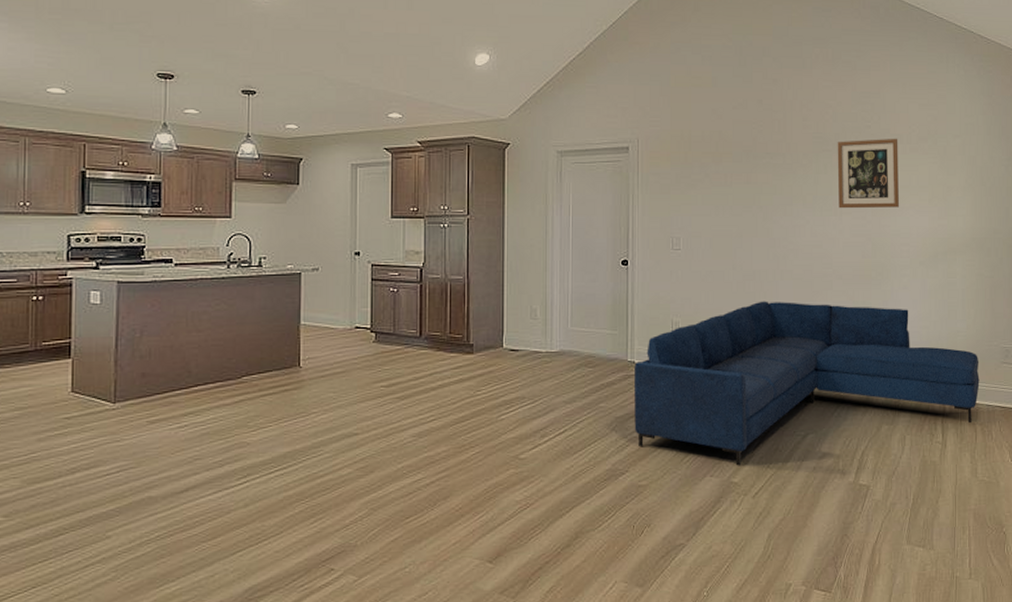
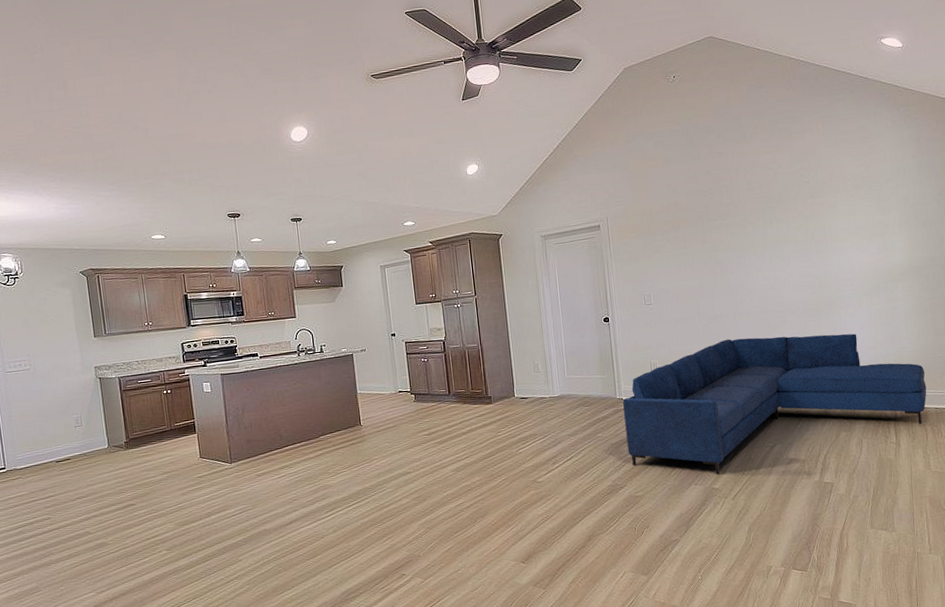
wall art: present [837,138,900,209] -> none [780,188,841,255]

